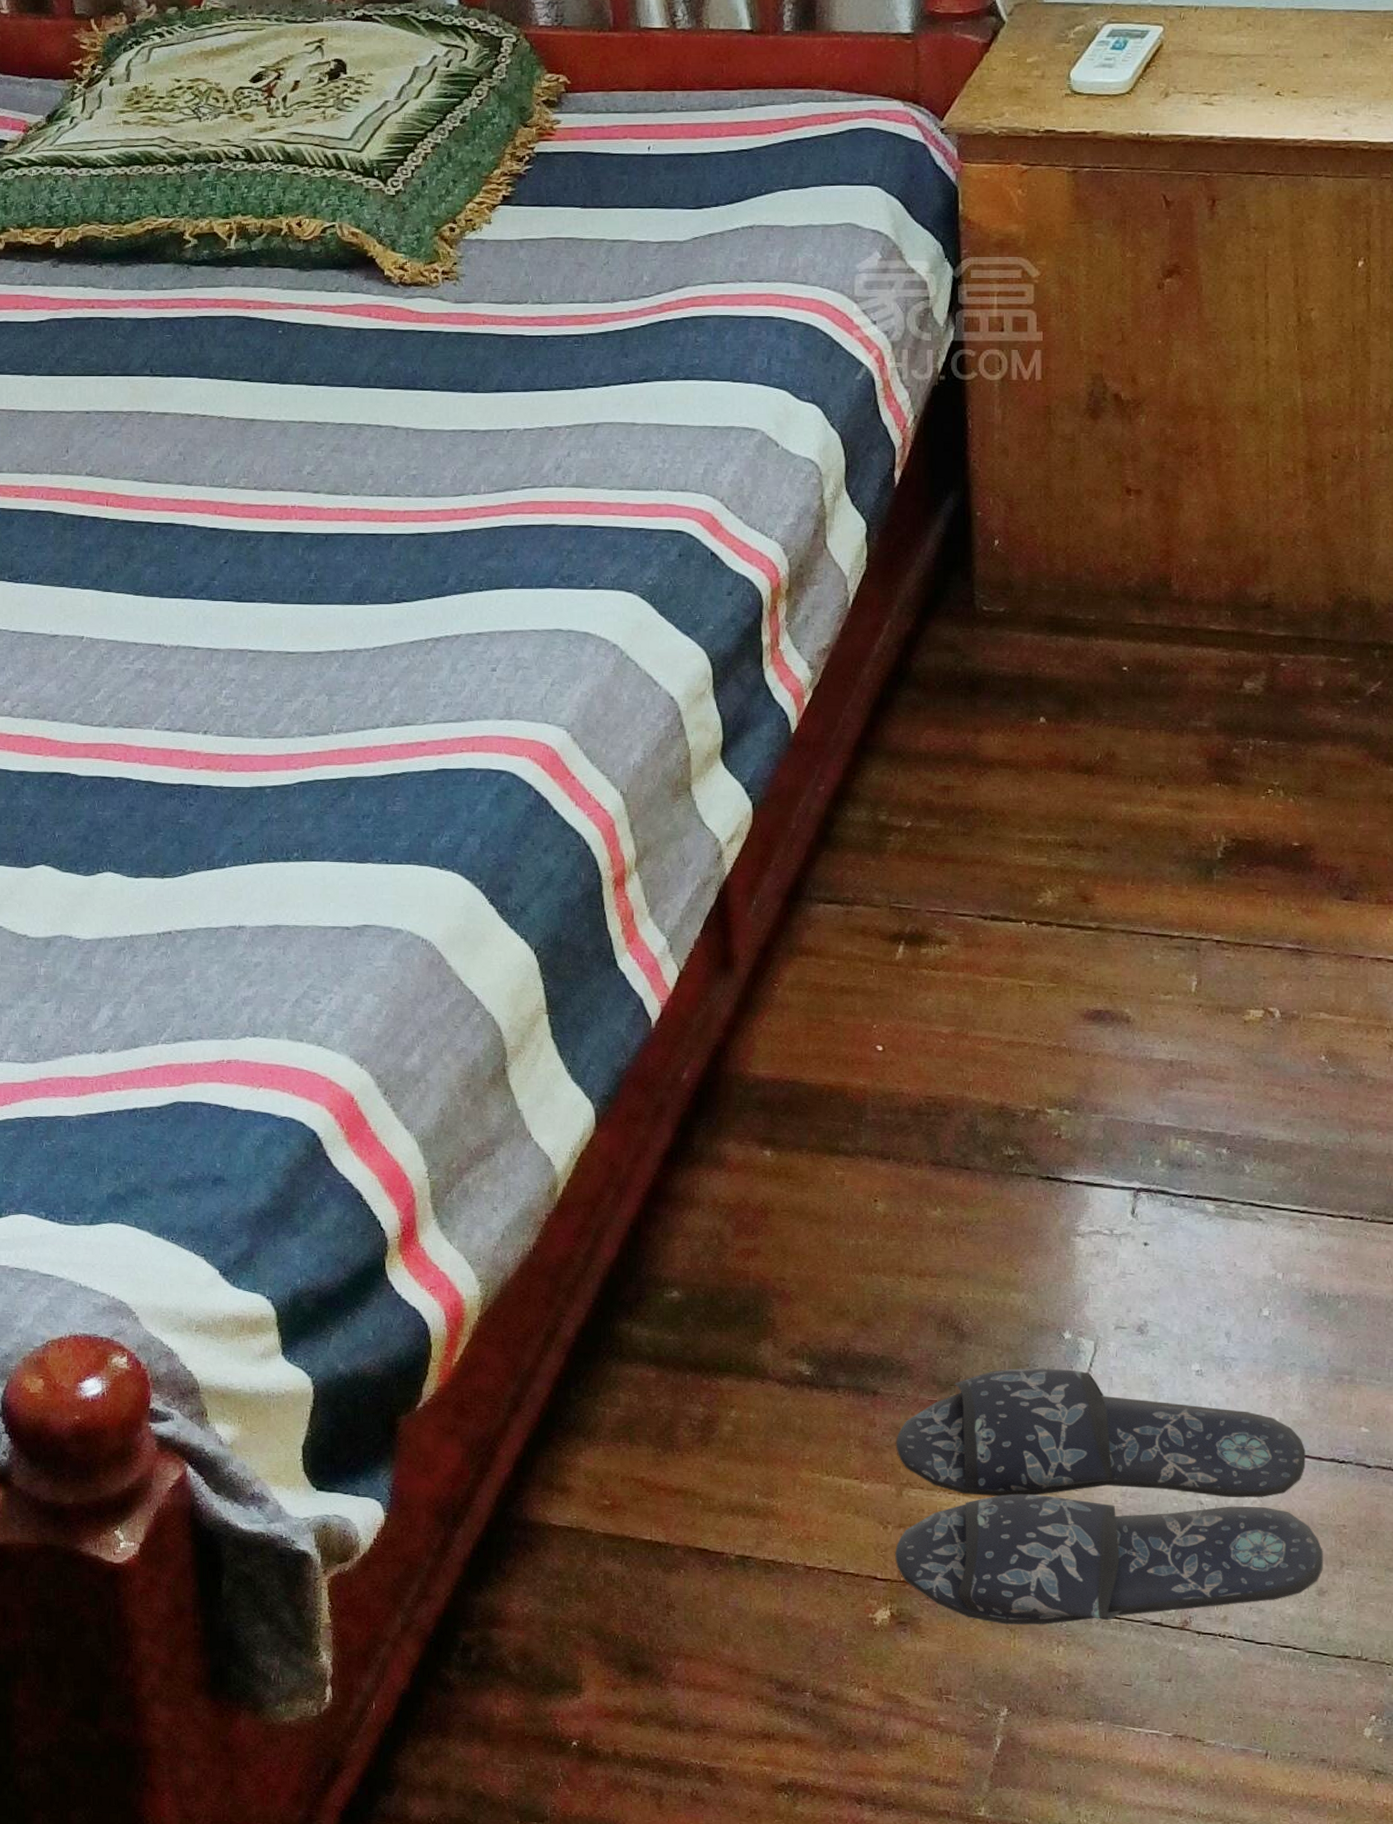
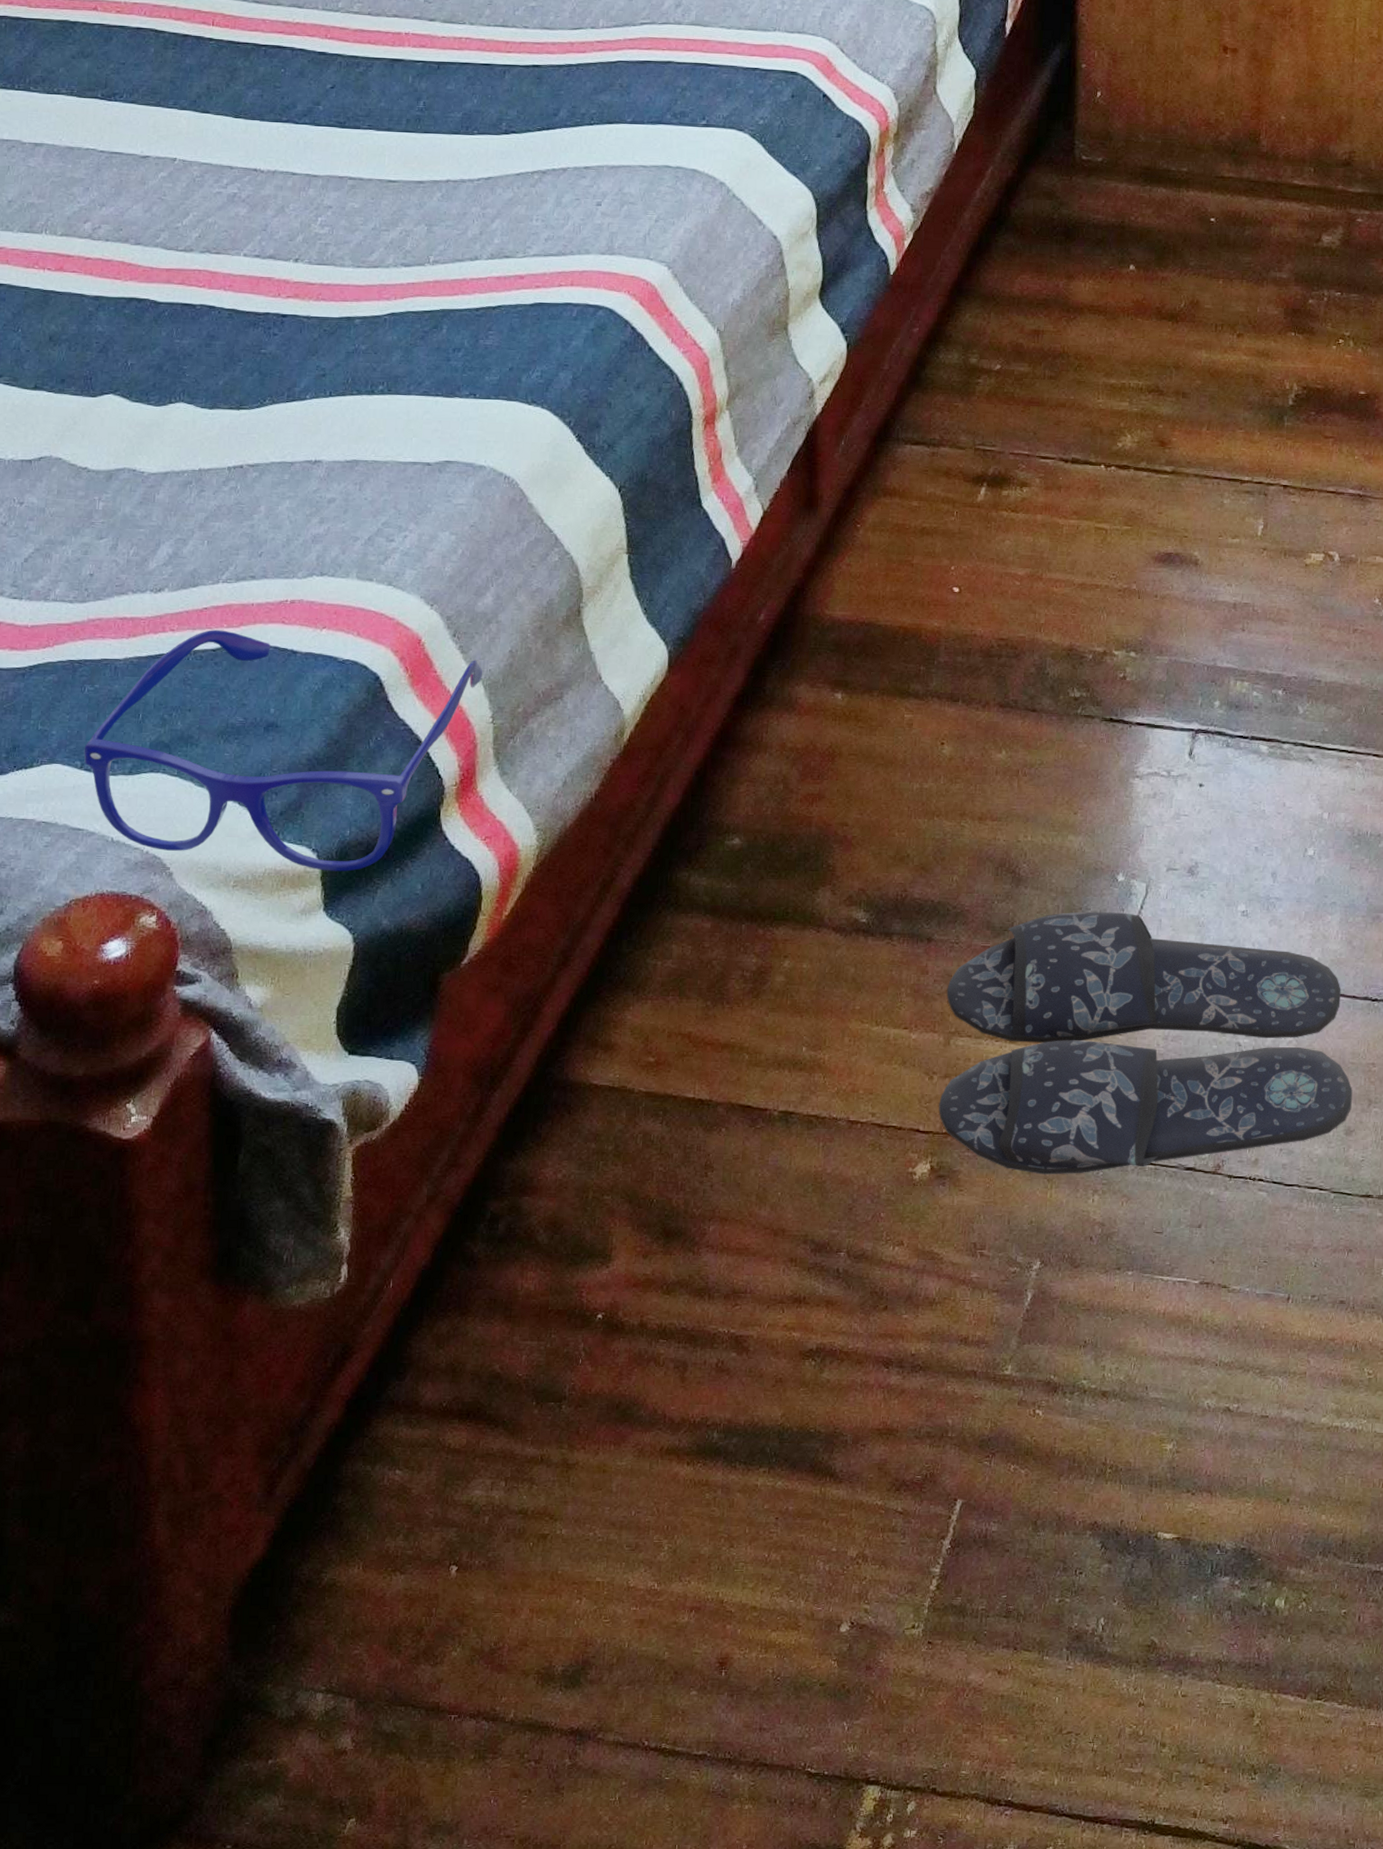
eyeglasses: none [47,1088,416,1318] -> present [83,630,483,872]

